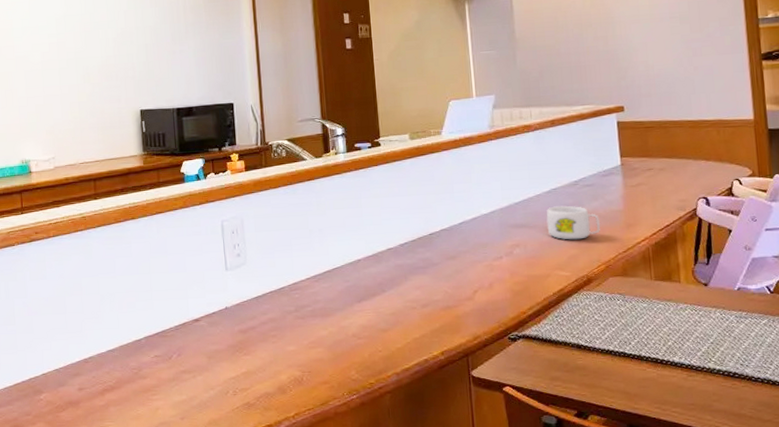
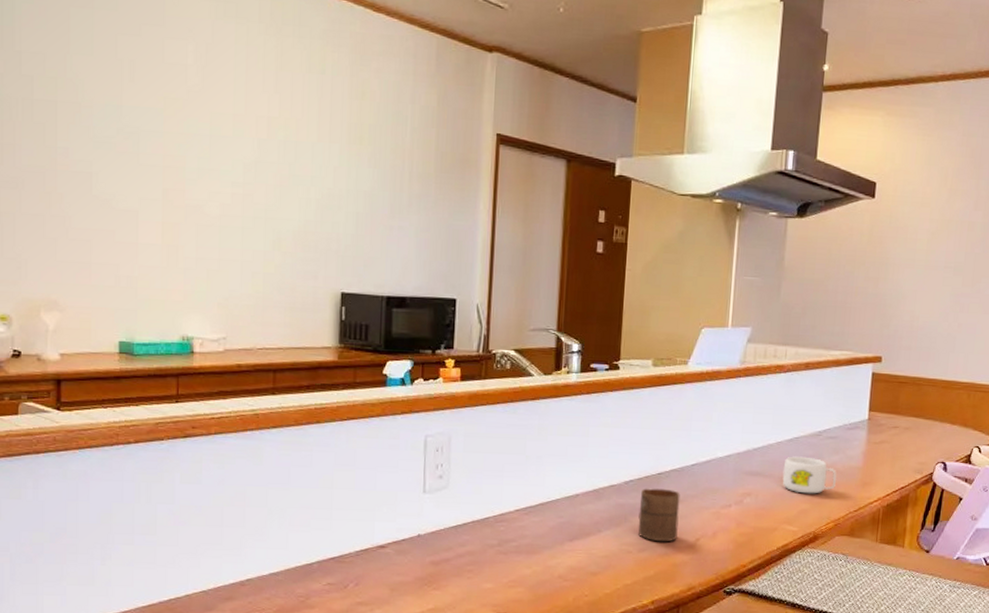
cup: none [417,247,456,297] -> present [638,488,680,542]

